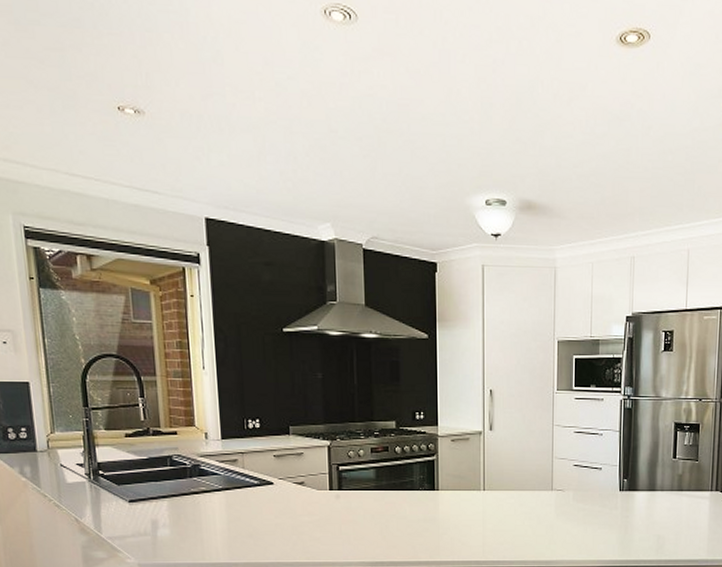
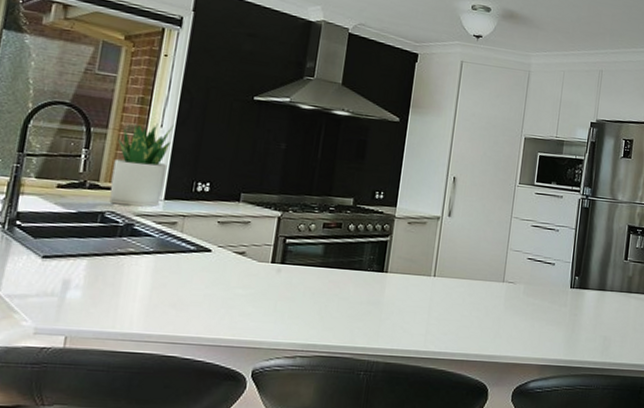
planter: none [167,366,219,448] -> present [109,123,174,207]

